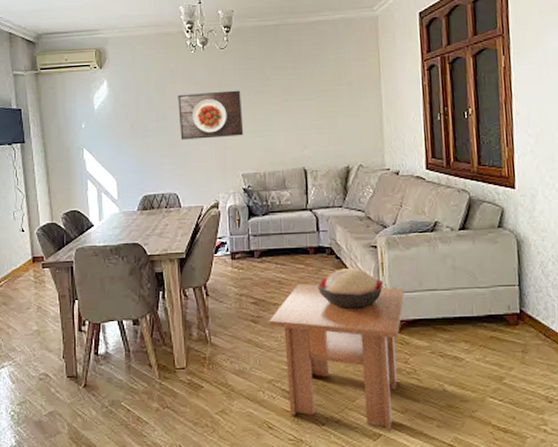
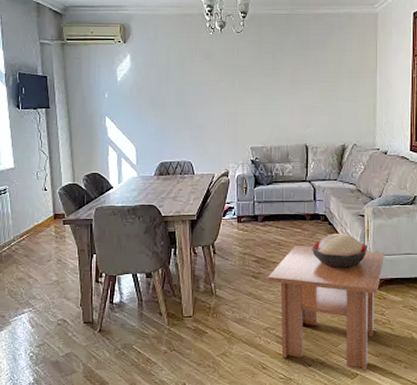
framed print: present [178,90,244,140] -> none [196,71,254,114]

